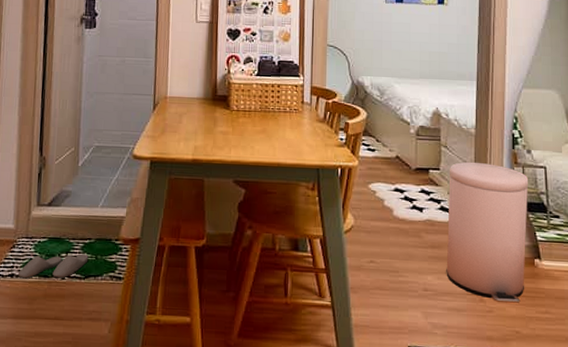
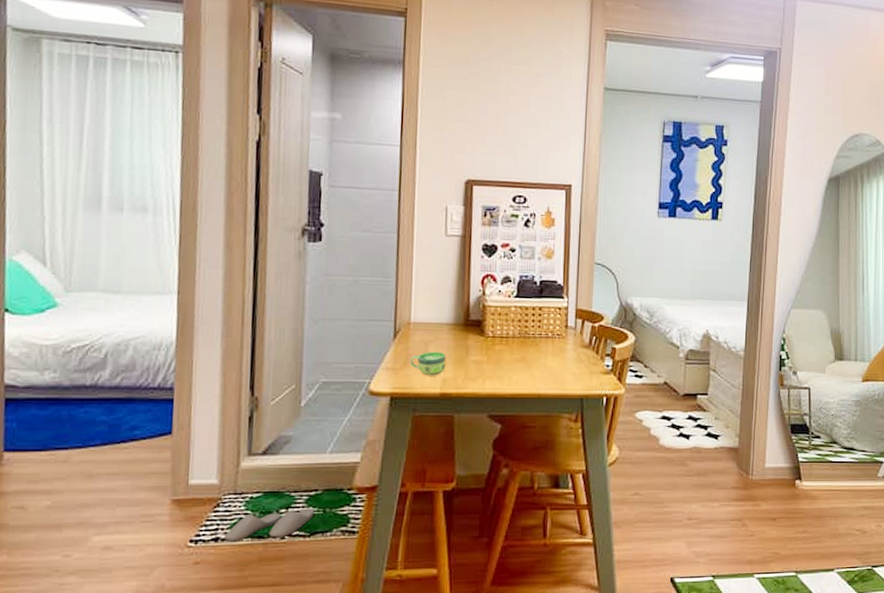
cup: none [166,122,197,144] -> present [409,352,447,376]
pedal bin: present [446,161,529,303] -> none [711,385,794,525]

